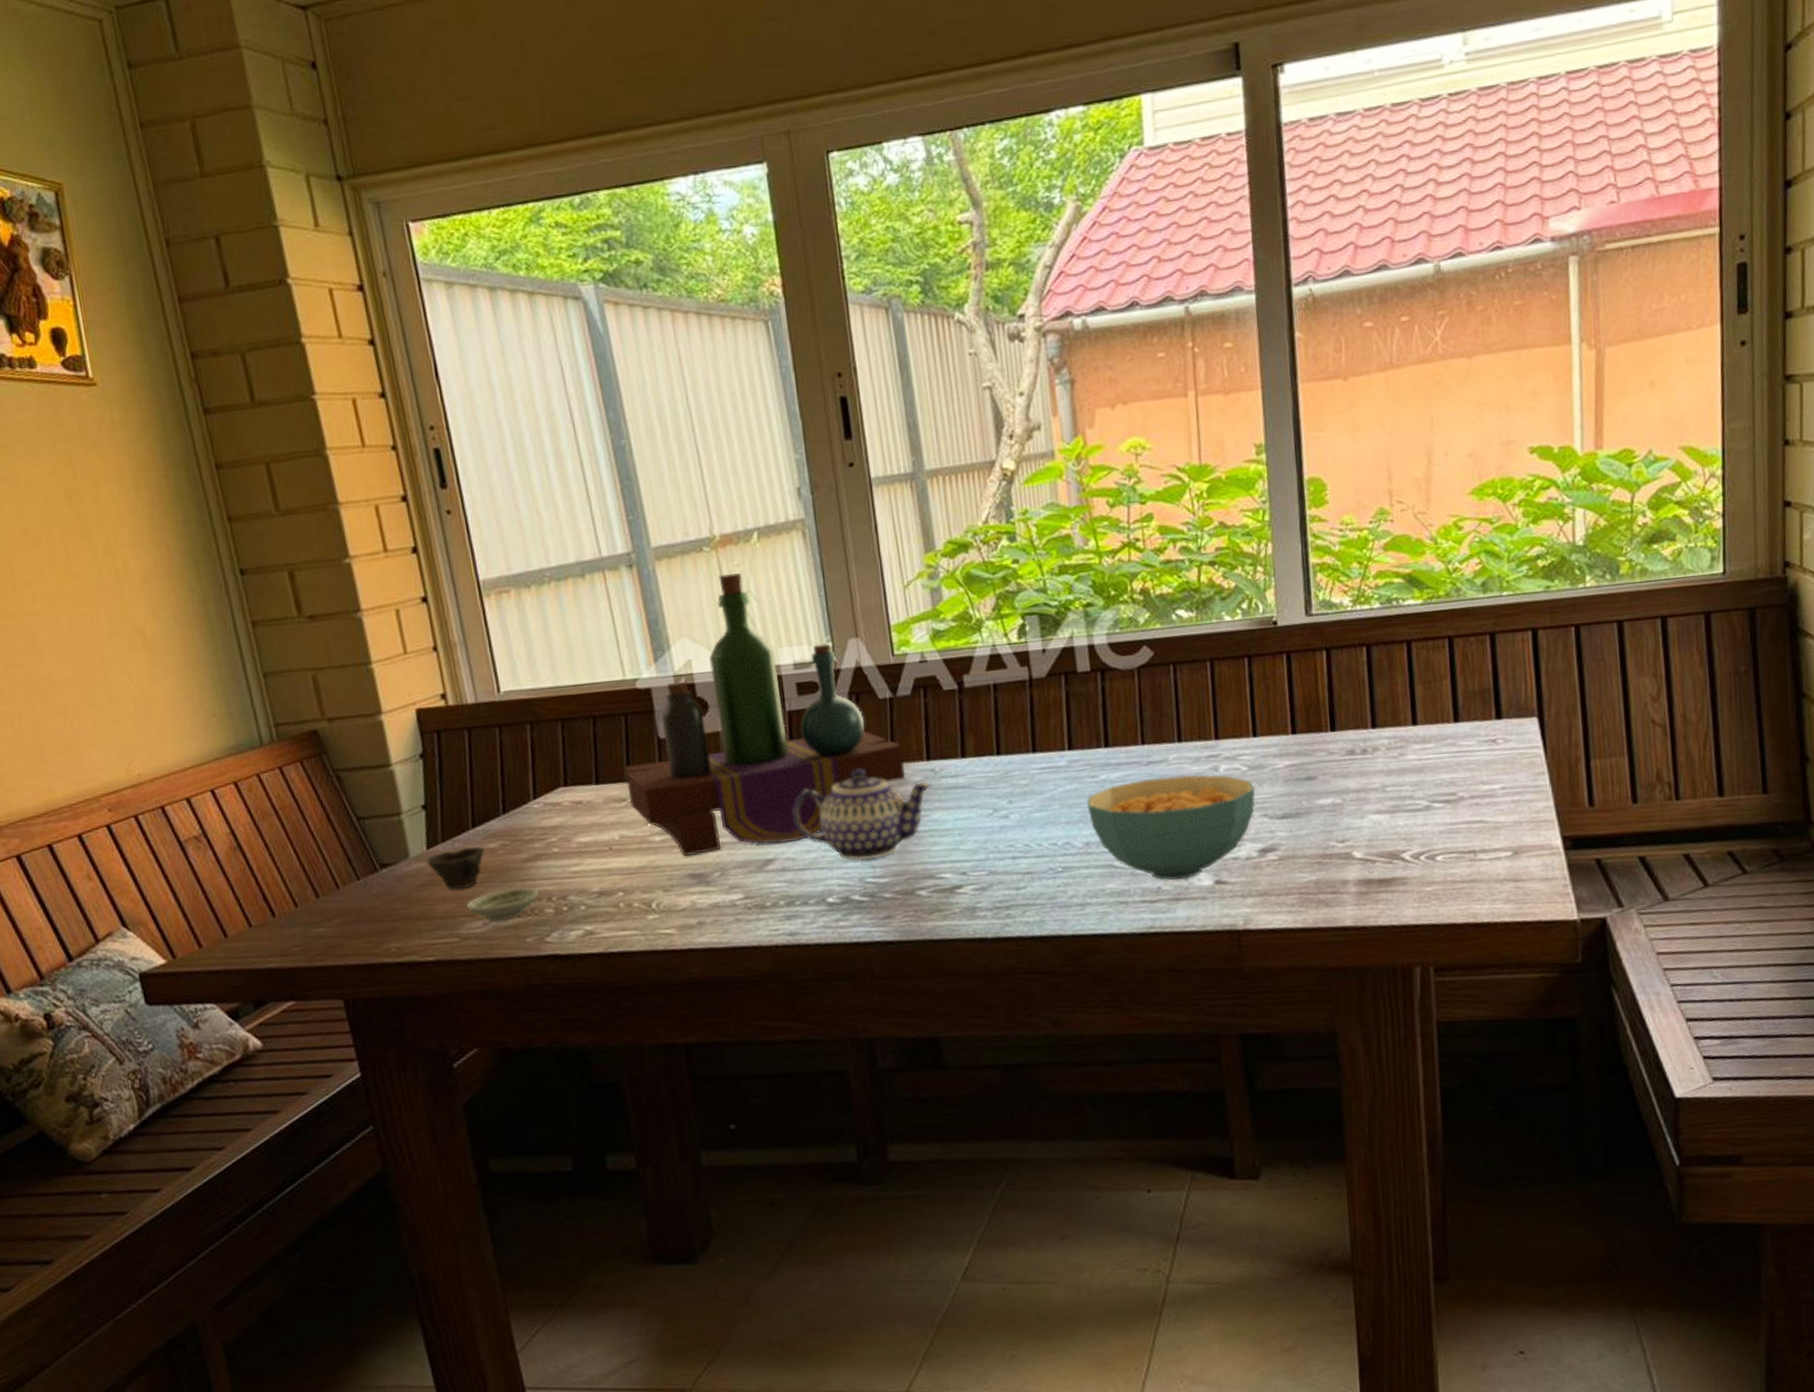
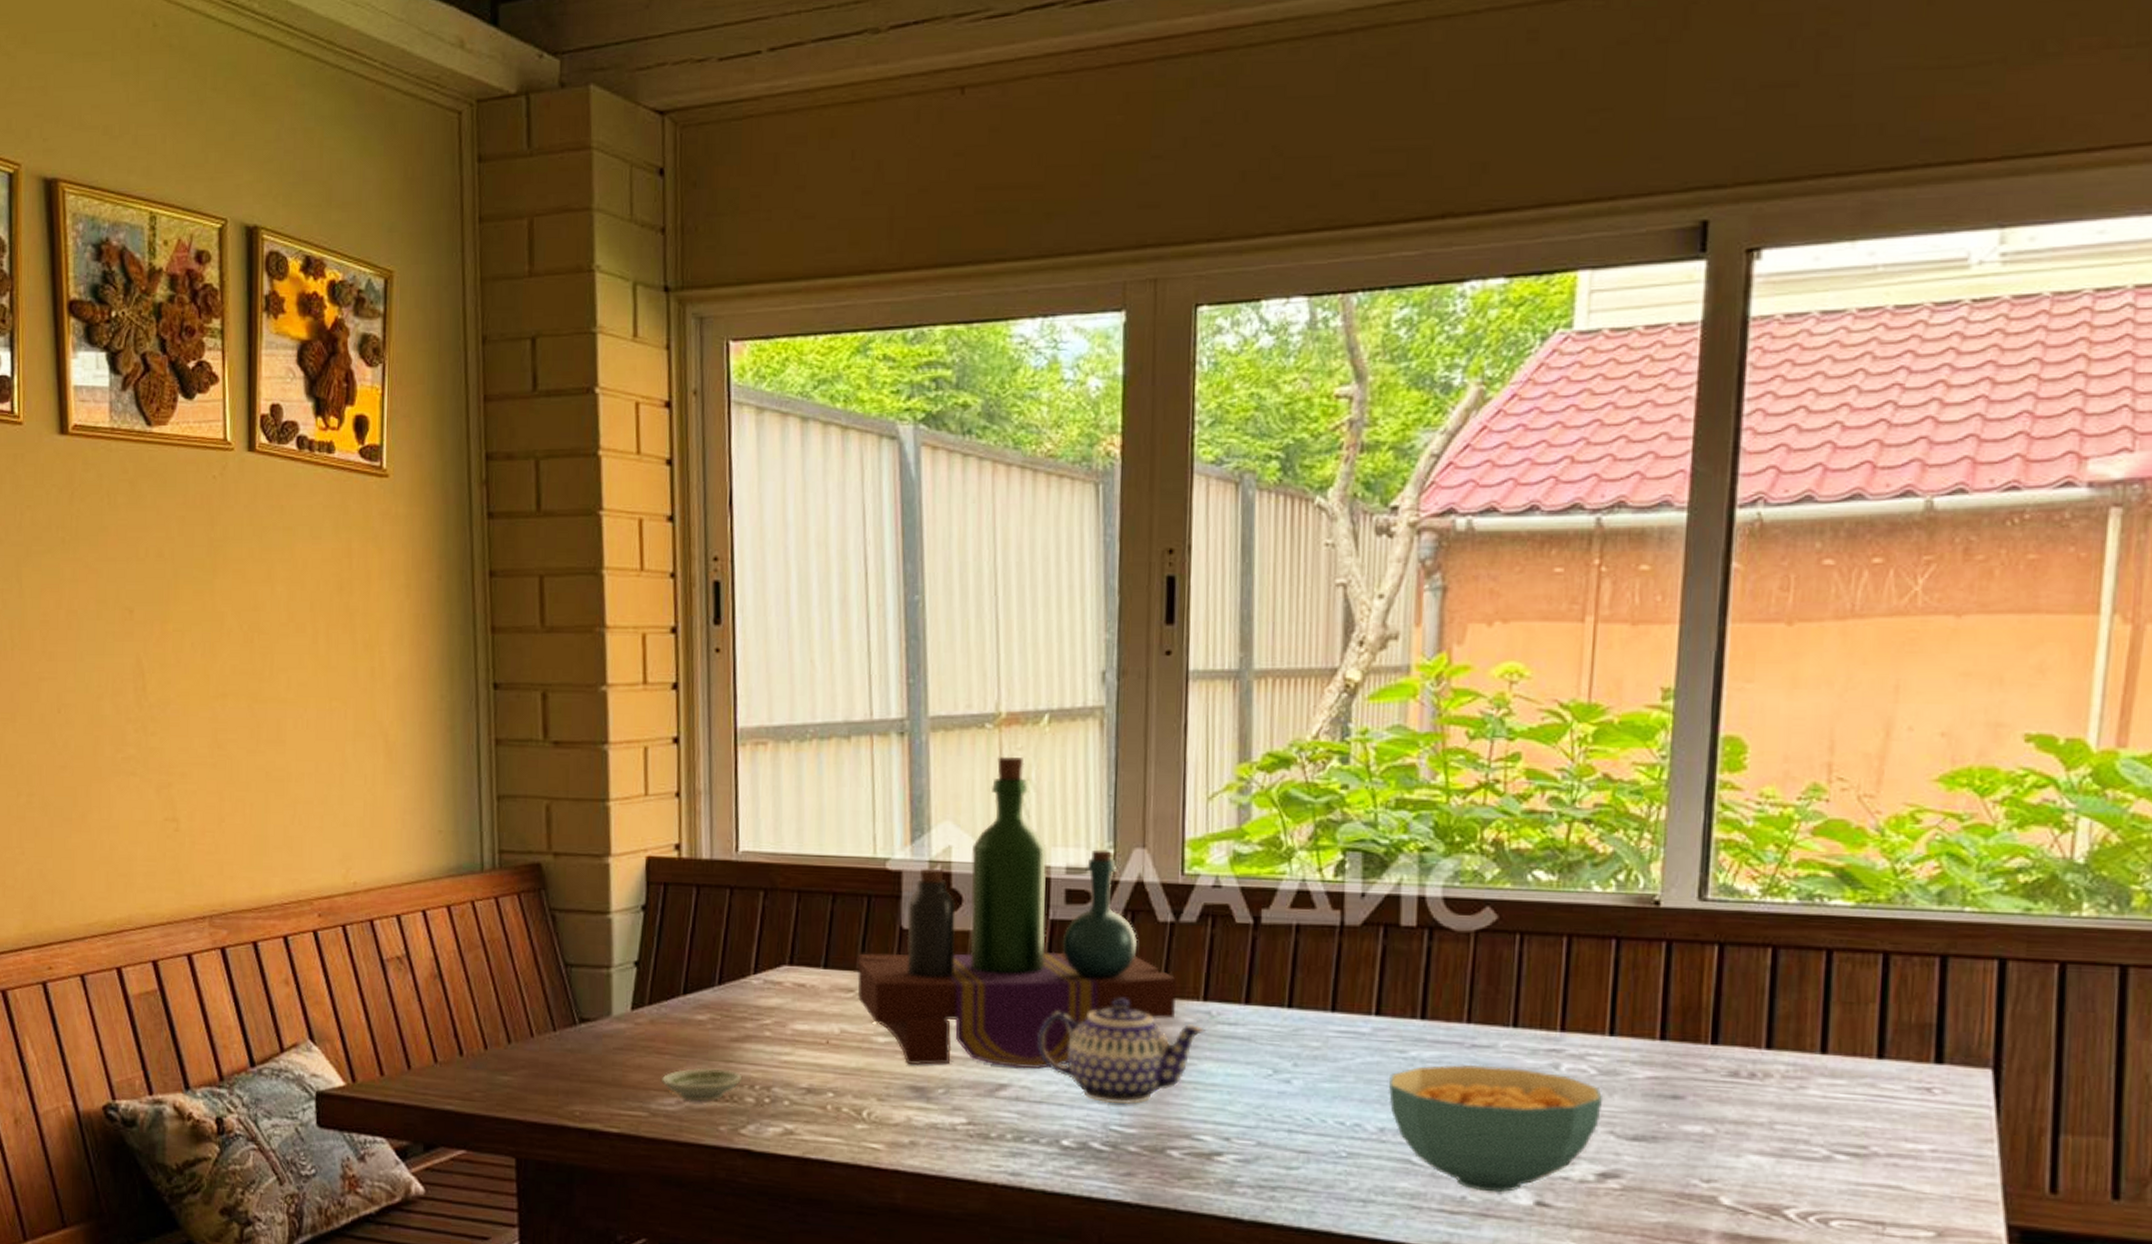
cup: present [426,846,485,890] -> none [628,1015,692,1060]

